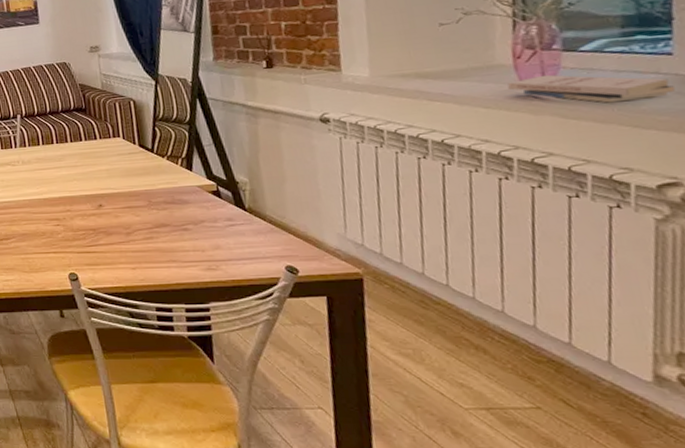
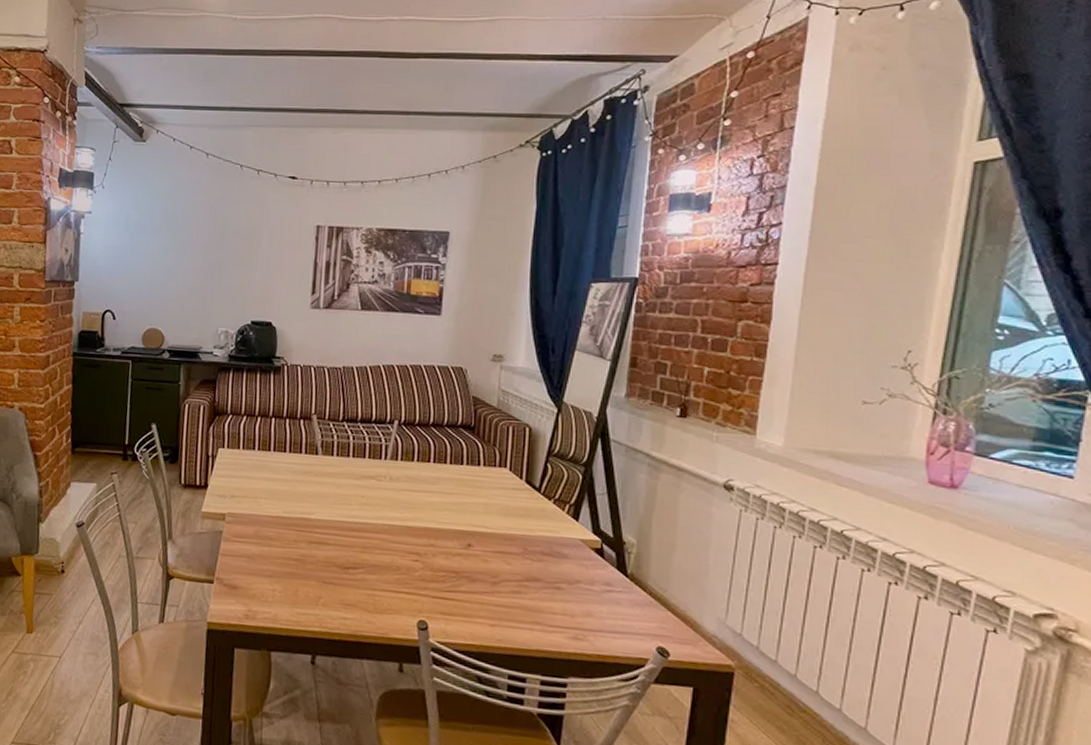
books: present [508,74,675,103] -> none [916,477,1068,521]

